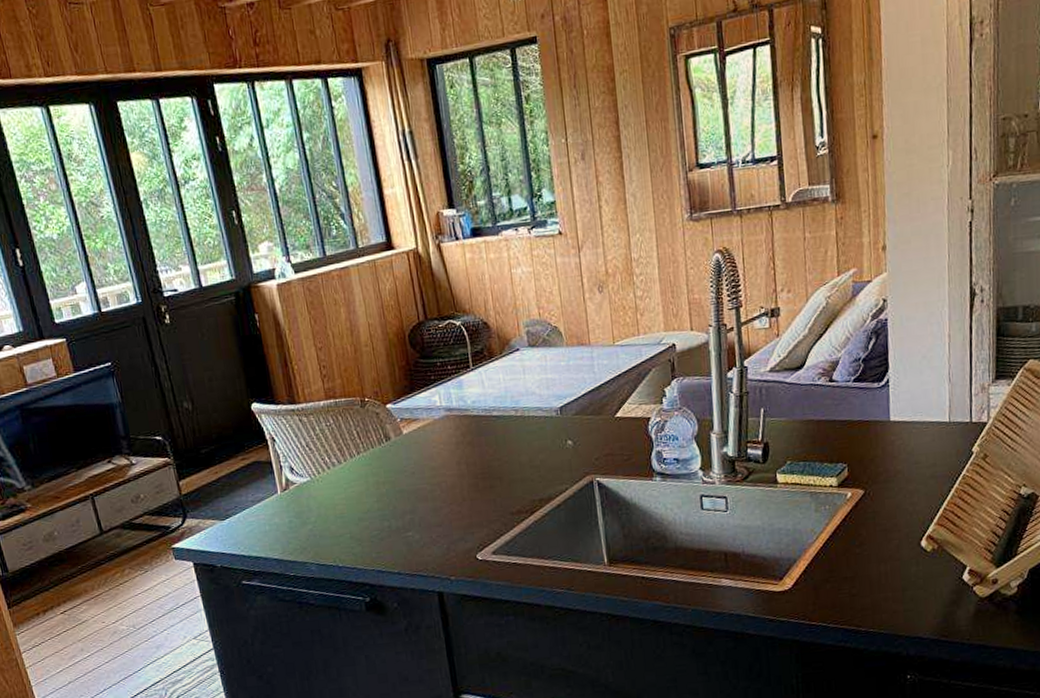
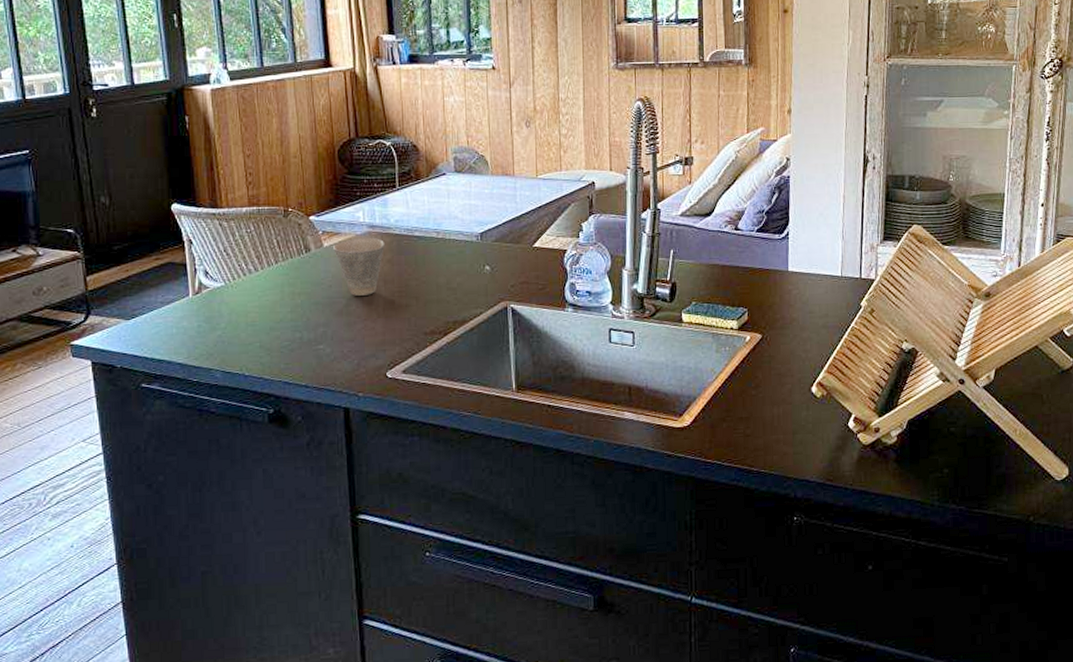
cup: none [413,421,464,481] -> present [333,237,385,296]

